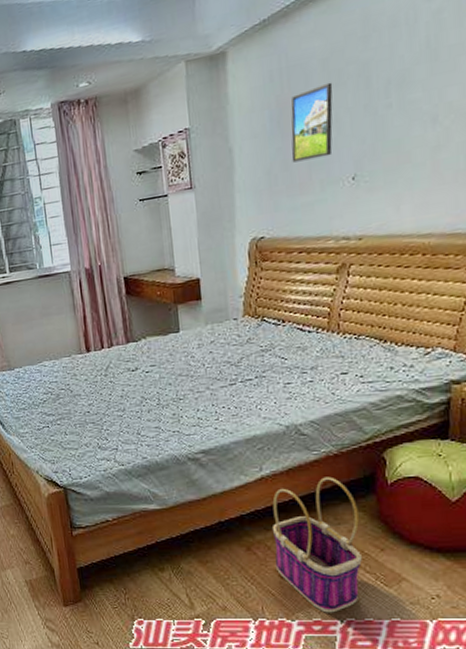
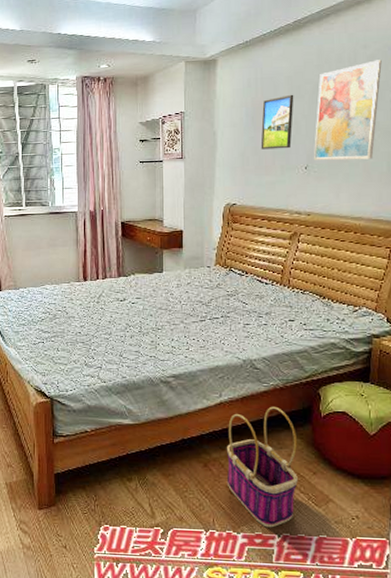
wall art: none [363,13,454,167] -> present [314,60,382,161]

